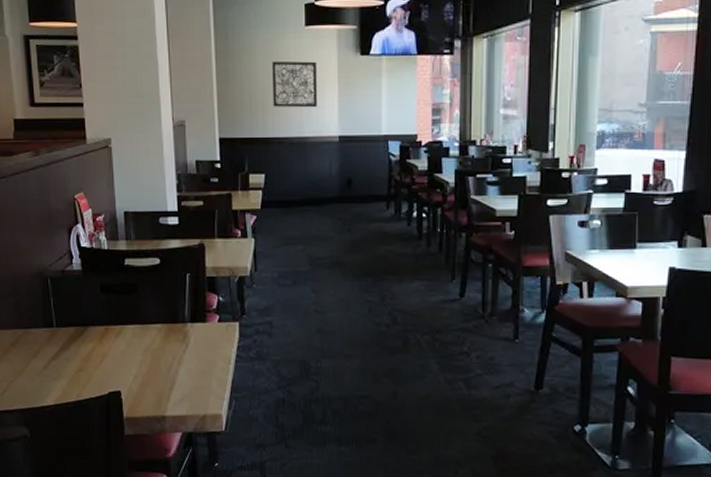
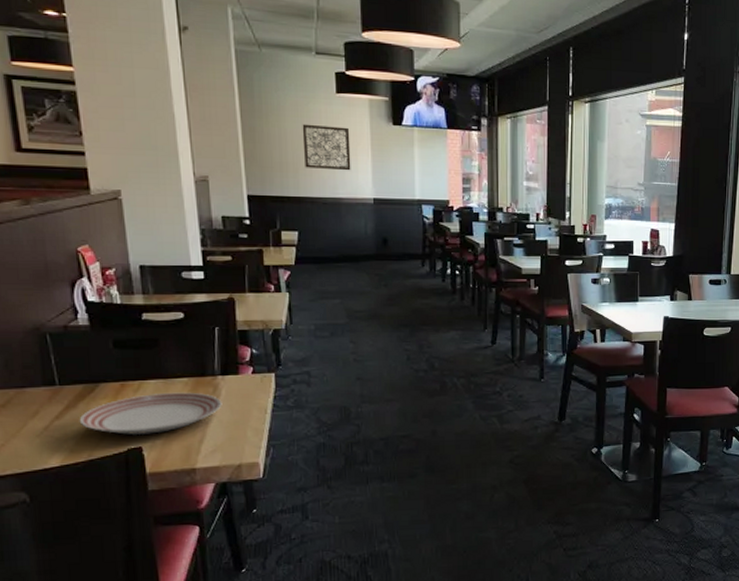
dinner plate: none [70,338,191,379] -> present [79,392,222,435]

